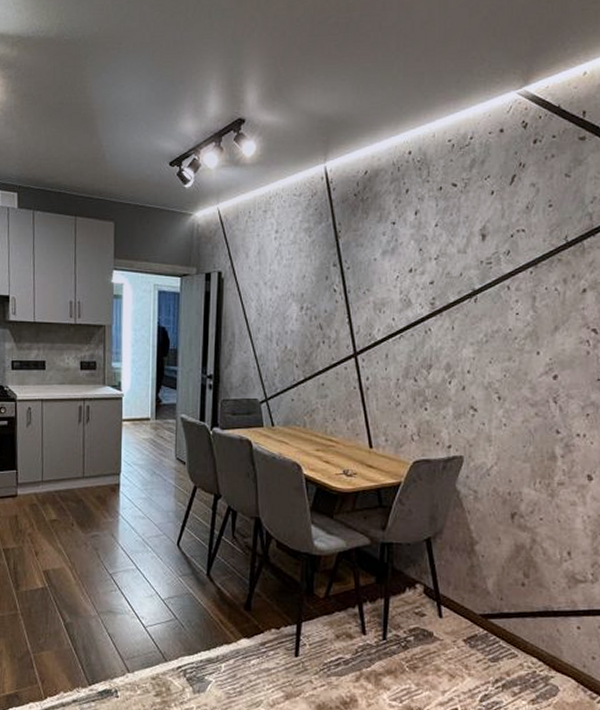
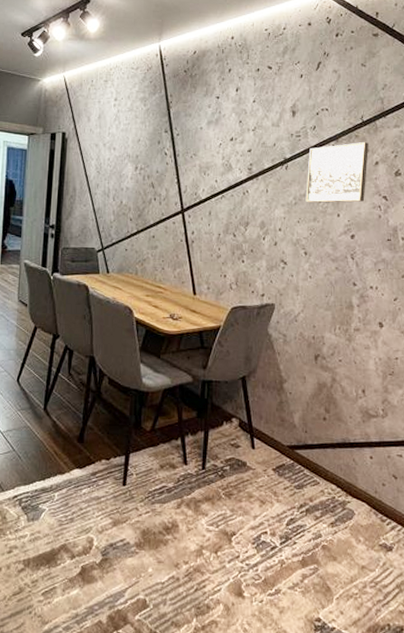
wall art: none [498,267,574,339] -> present [305,142,369,203]

